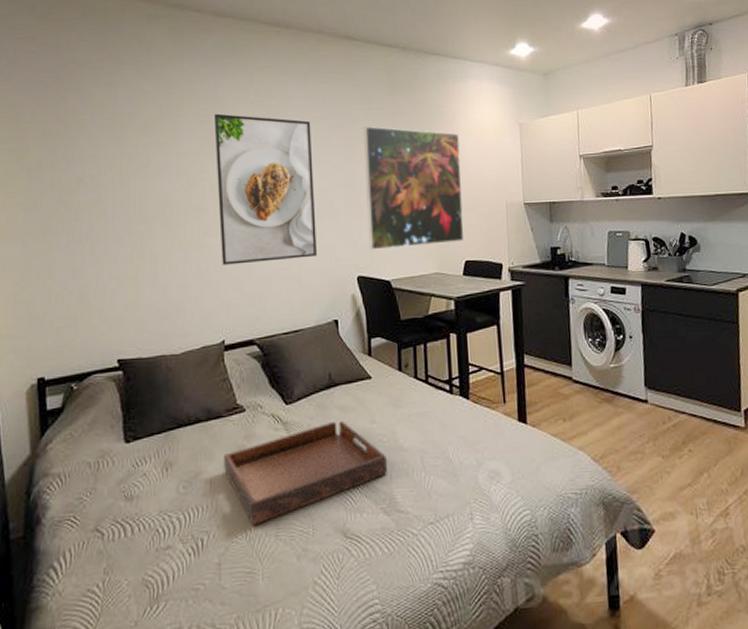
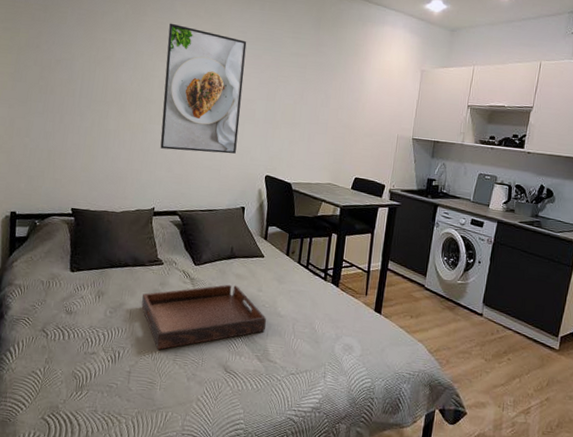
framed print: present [364,126,465,250] -> none [278,53,368,162]

